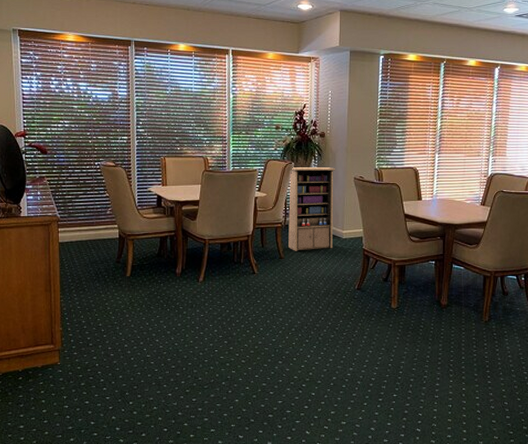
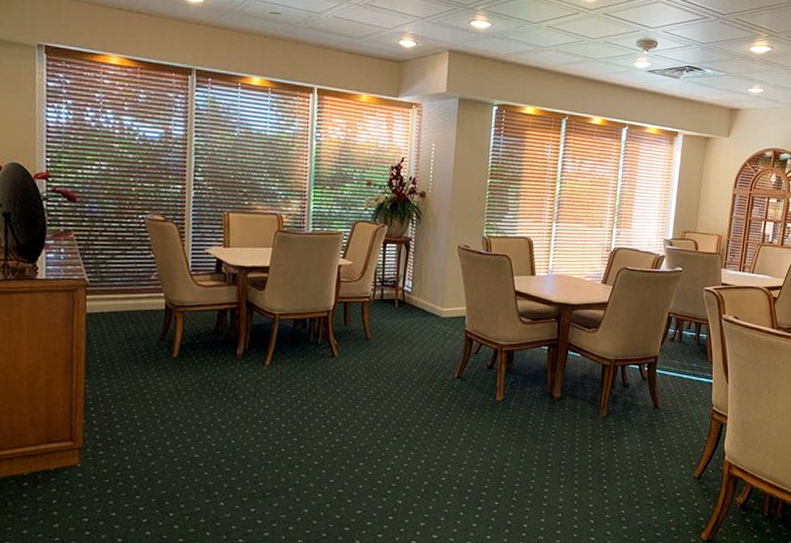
cabinet: present [288,167,335,251] -> none [377,231,436,331]

